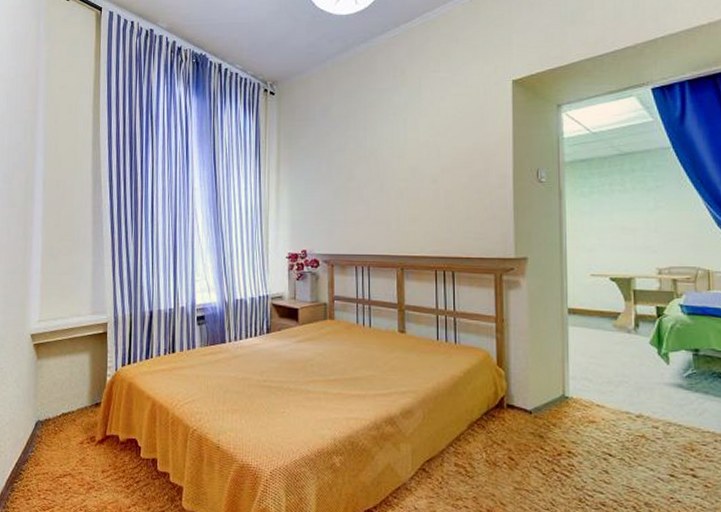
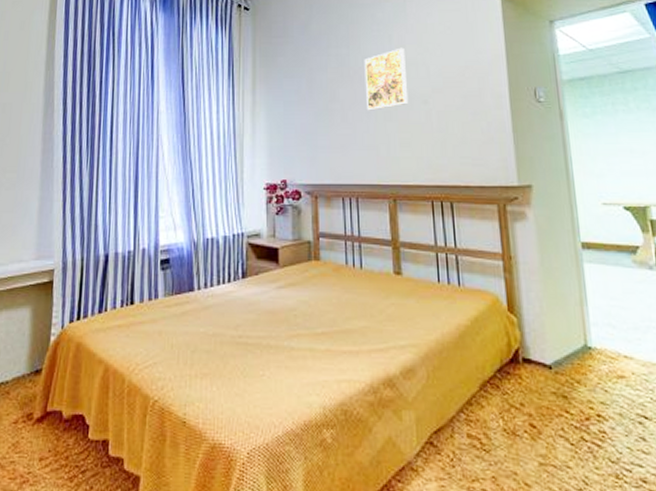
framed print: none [380,130,419,189] -> present [364,47,409,111]

